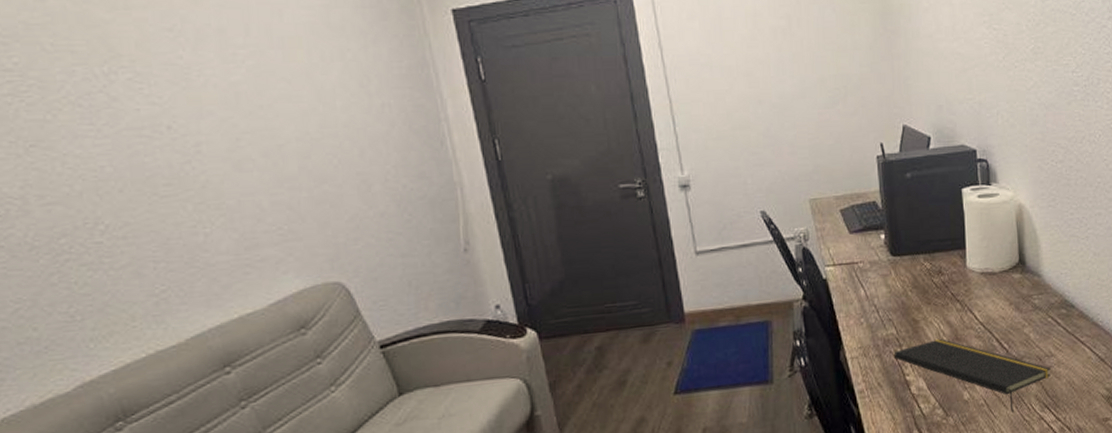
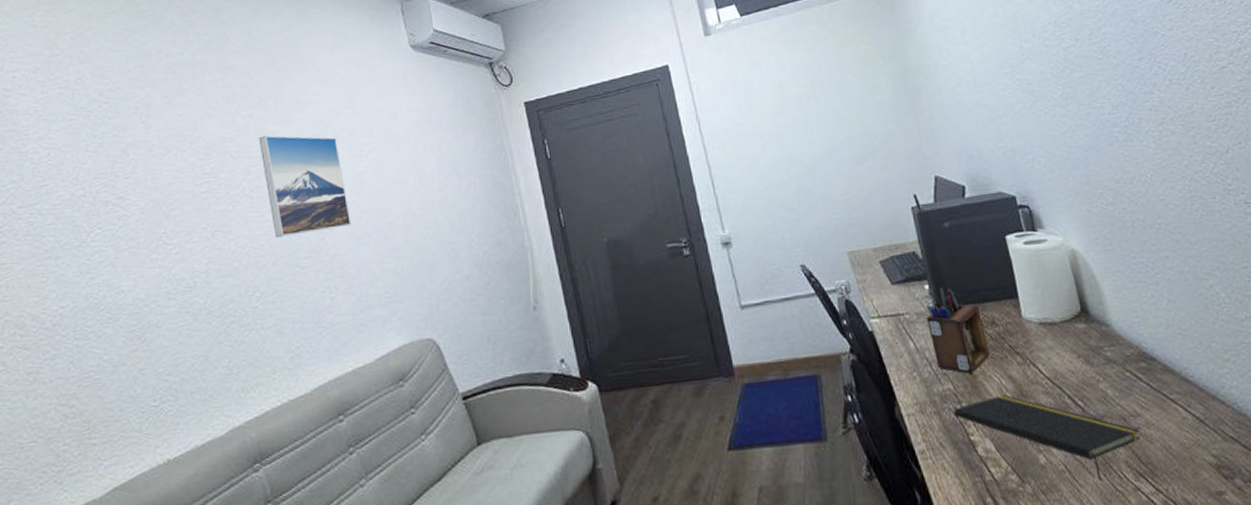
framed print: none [83,25,227,158] -> present [258,135,351,237]
desk organizer: none [879,236,933,319] -> present [926,286,990,374]

